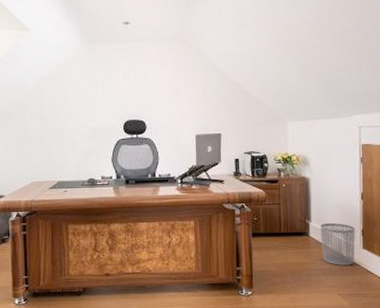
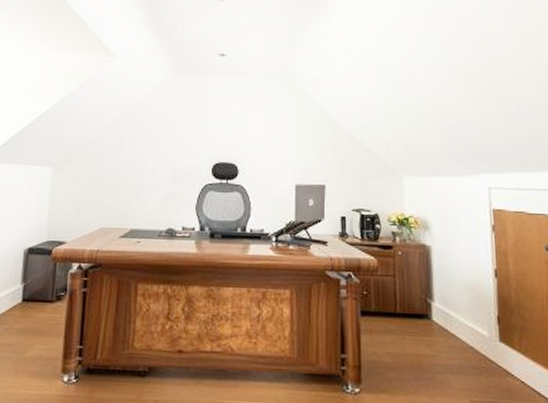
waste bin: present [320,223,355,265] -> none [445,305,490,362]

